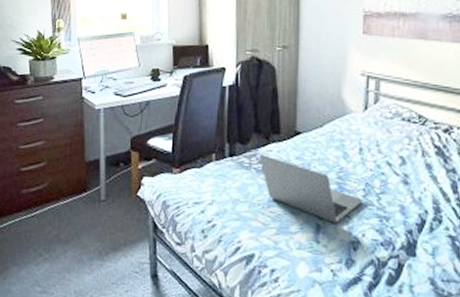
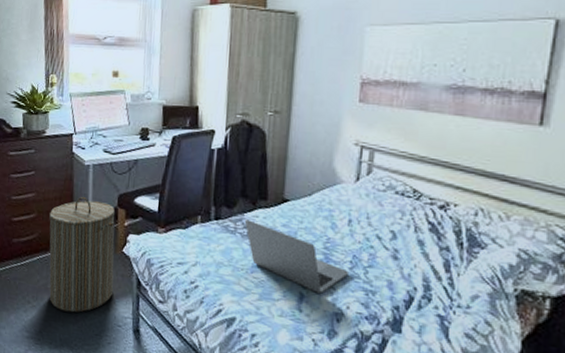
laundry hamper: none [60,141,130,263] -> present [49,196,116,313]

